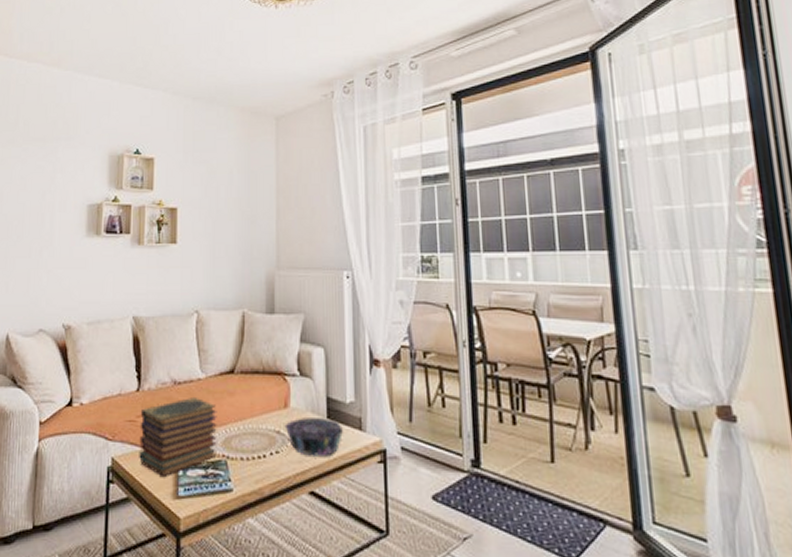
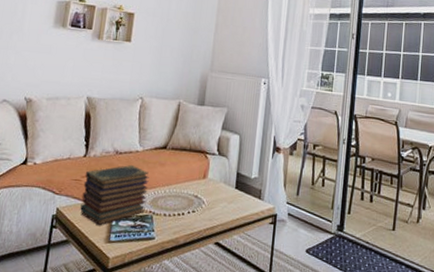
decorative bowl: present [284,418,344,456] -> none [201,187,247,217]

